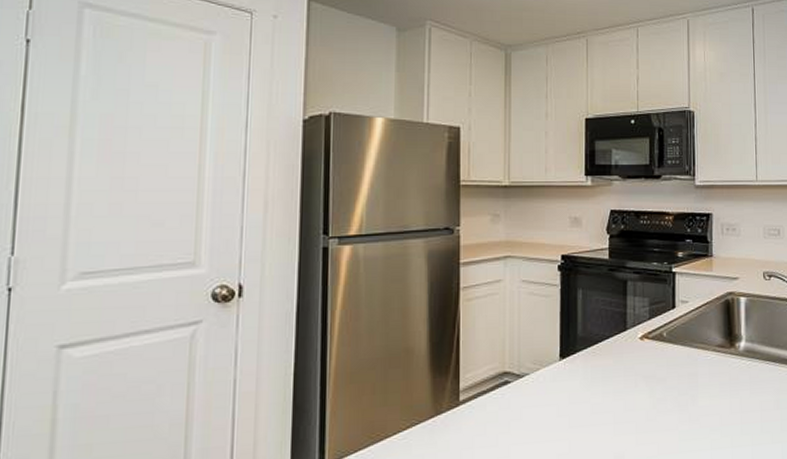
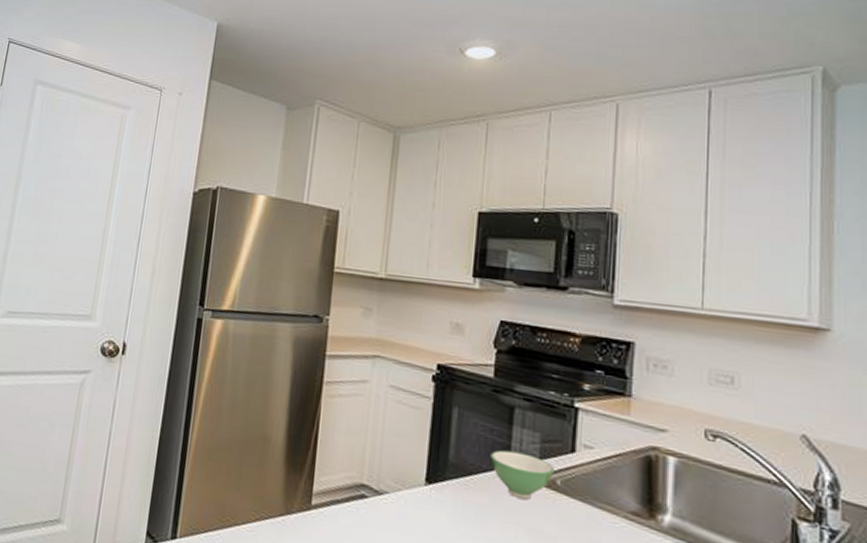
bowl: none [611,316,660,354] -> present [490,449,554,500]

